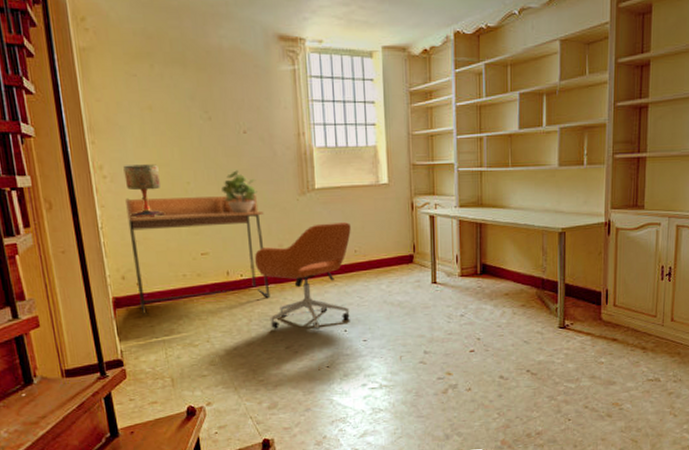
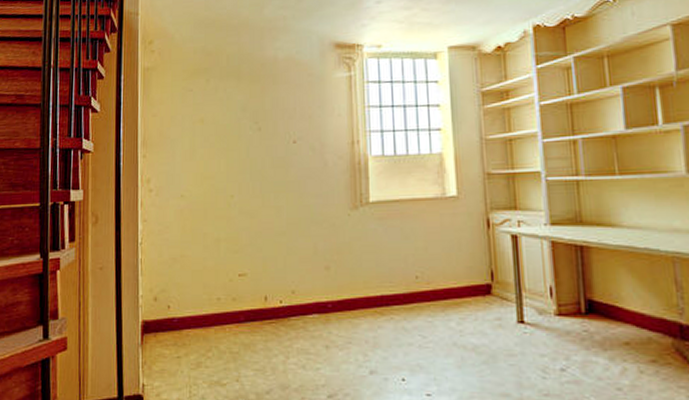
table lamp: present [123,164,166,218] -> none [169,177,206,233]
desk: present [125,194,271,315] -> none [167,208,313,344]
potted plant: present [222,170,257,214] -> none [266,182,304,230]
office chair: present [254,221,351,331] -> none [296,240,411,377]

